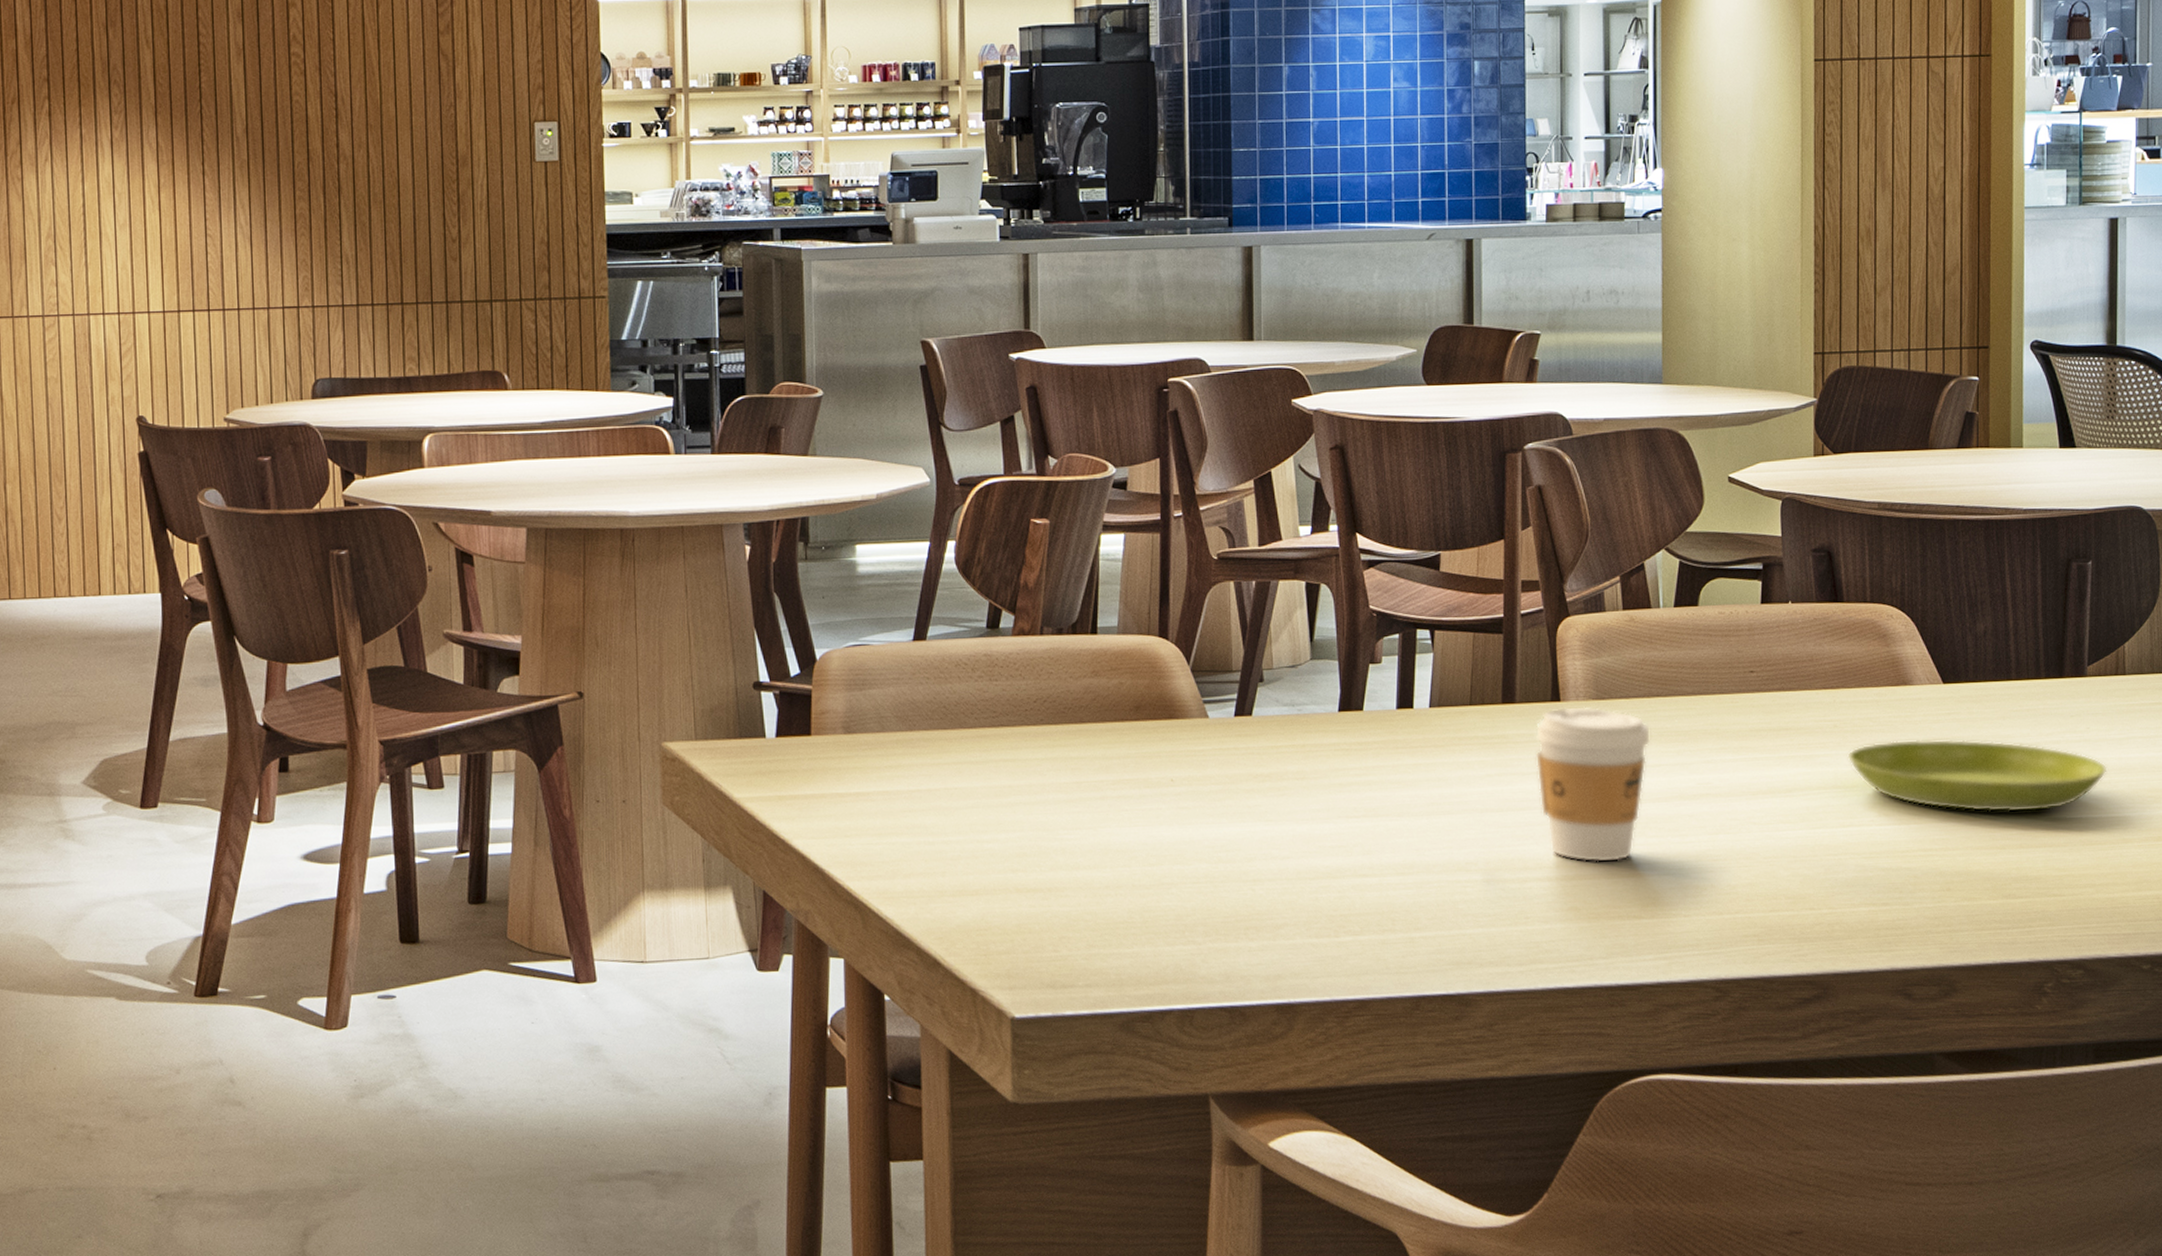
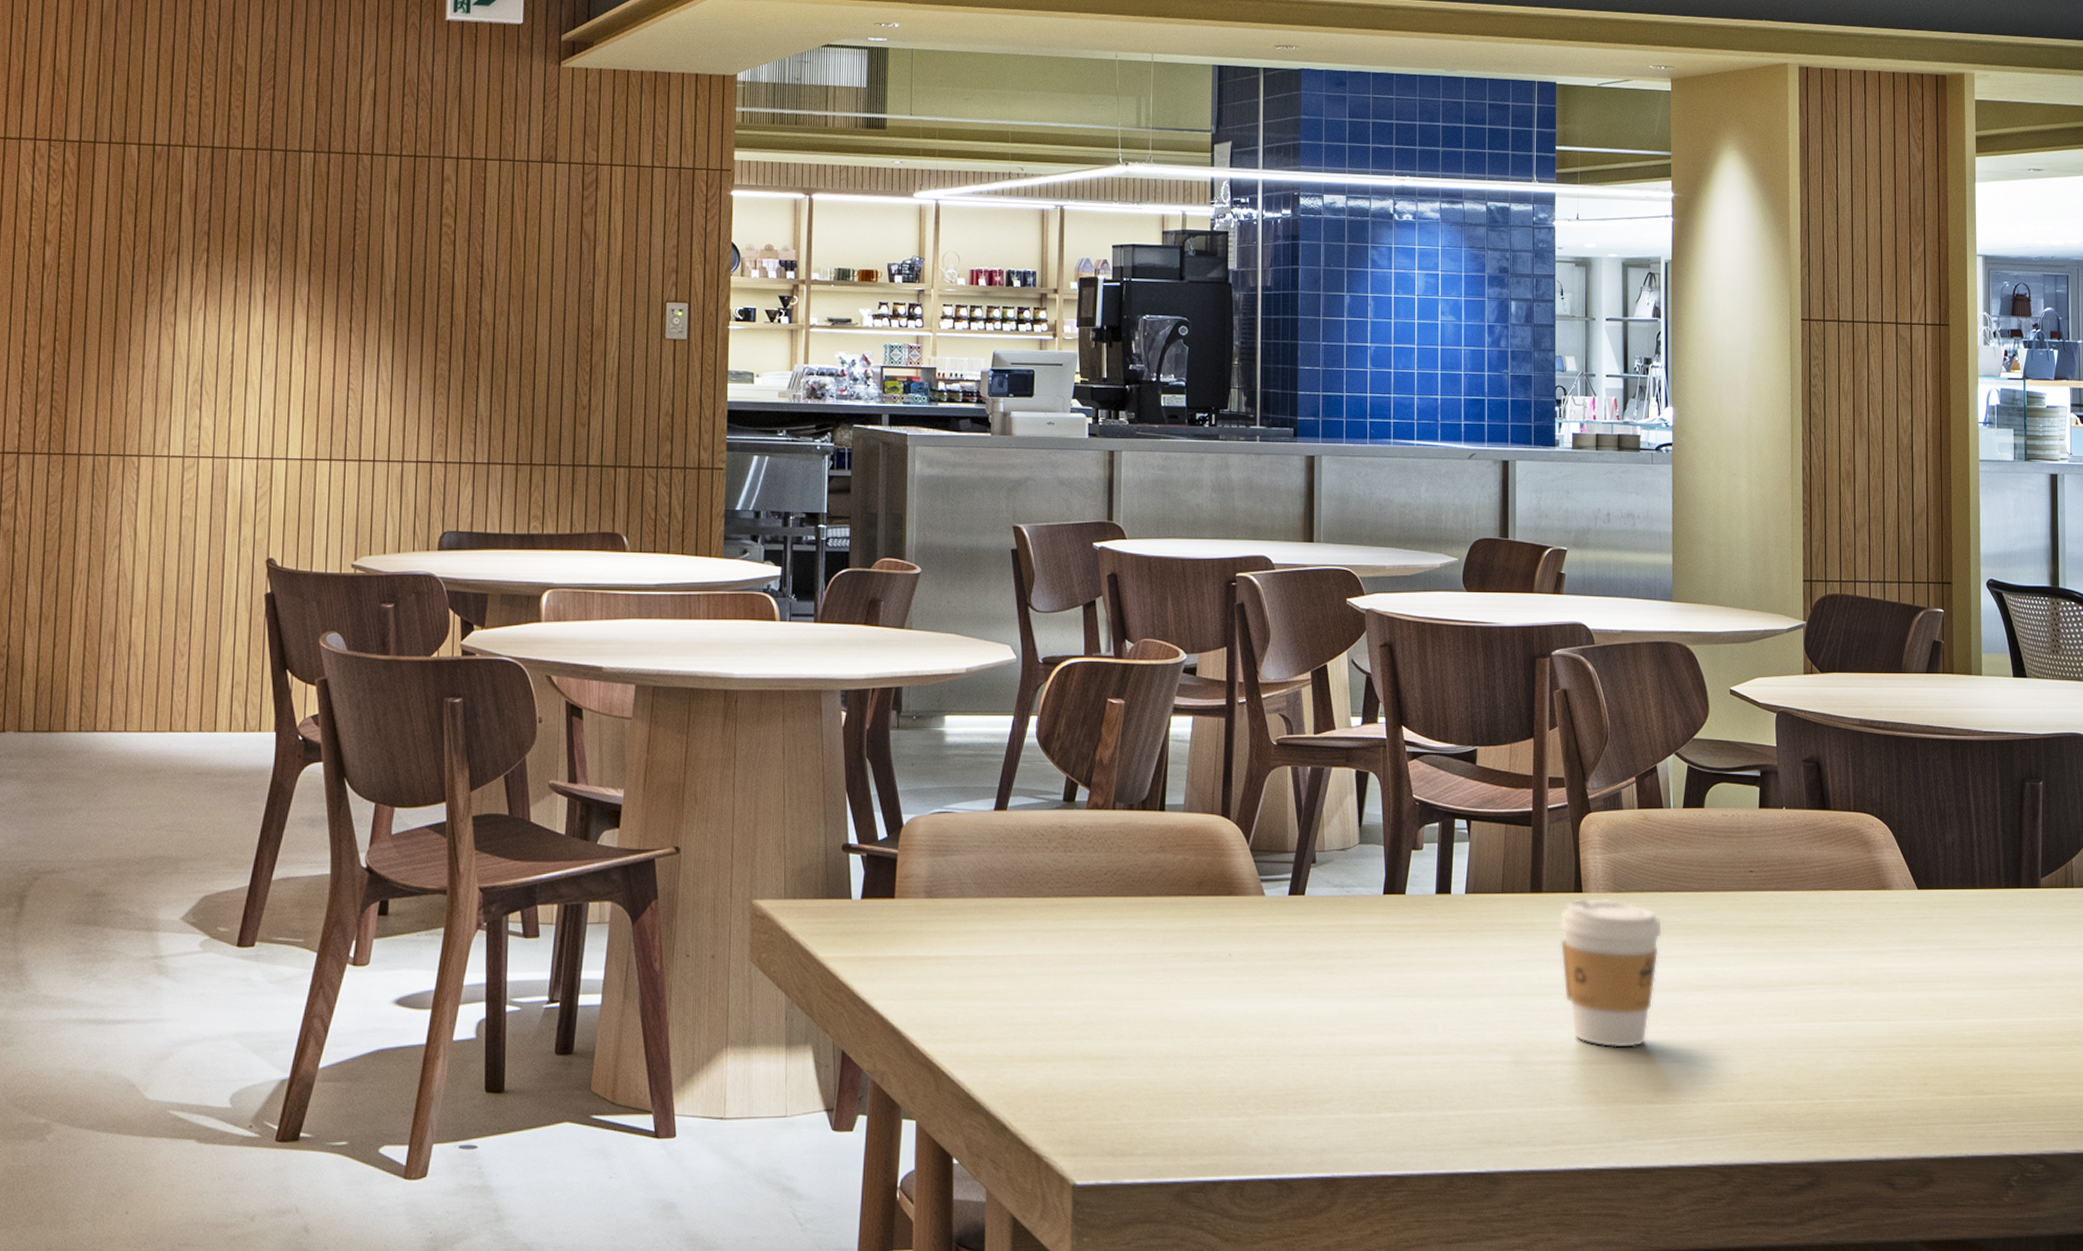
saucer: present [1847,739,2107,813] -> none [1835,941,2060,1013]

